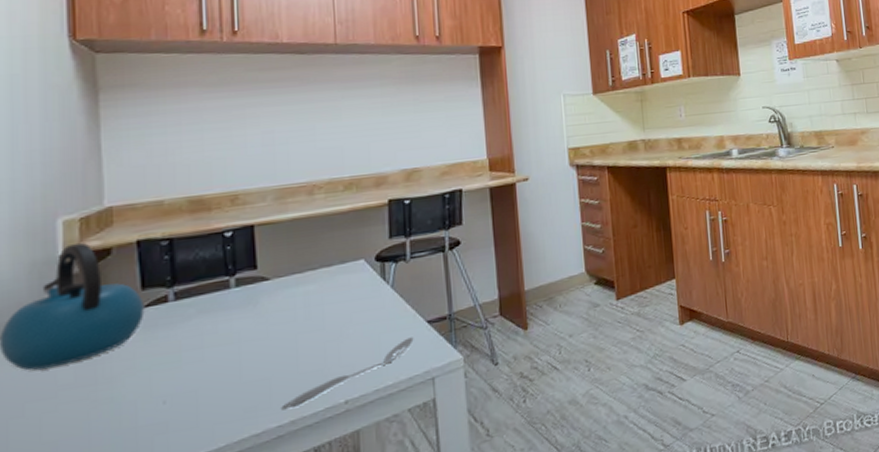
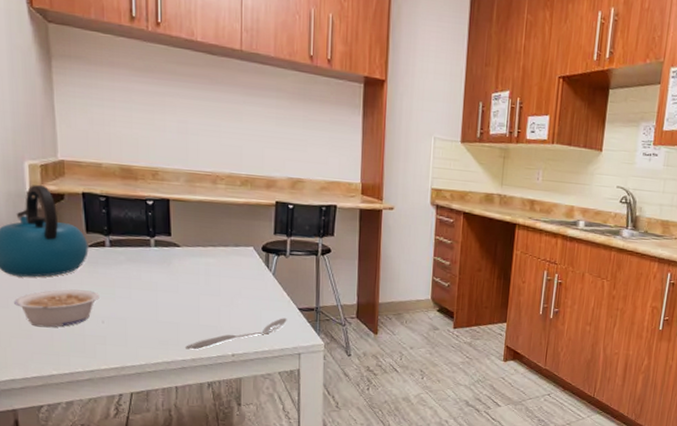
legume: none [33,364,160,433] -> present [14,289,100,328]

